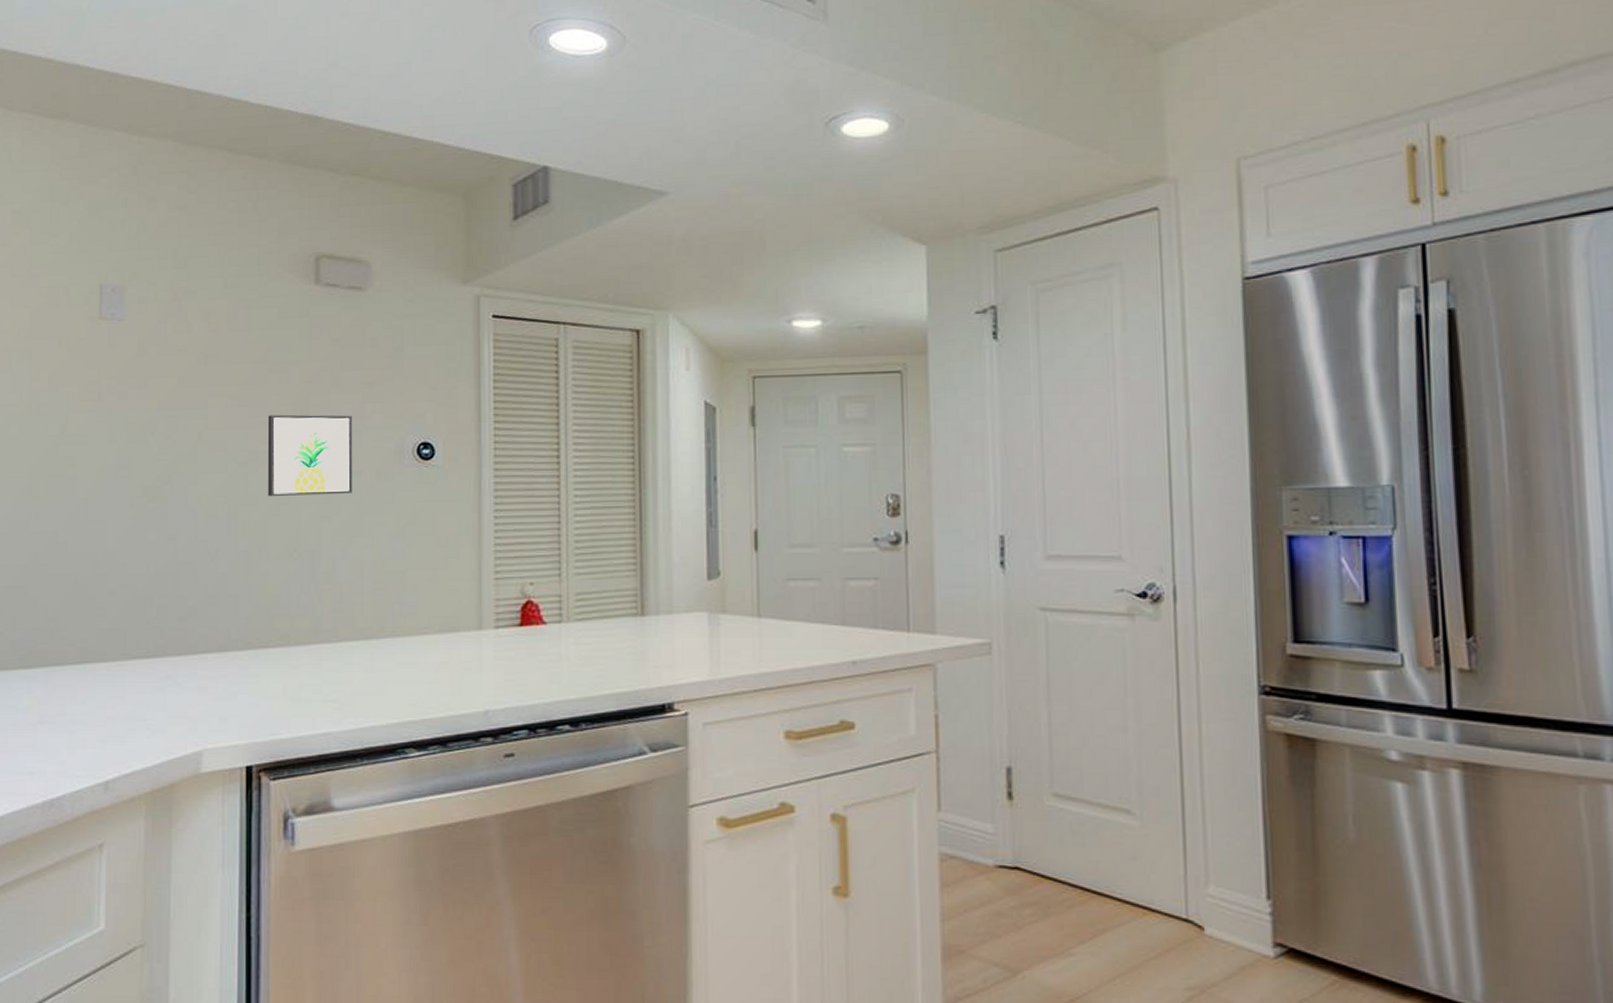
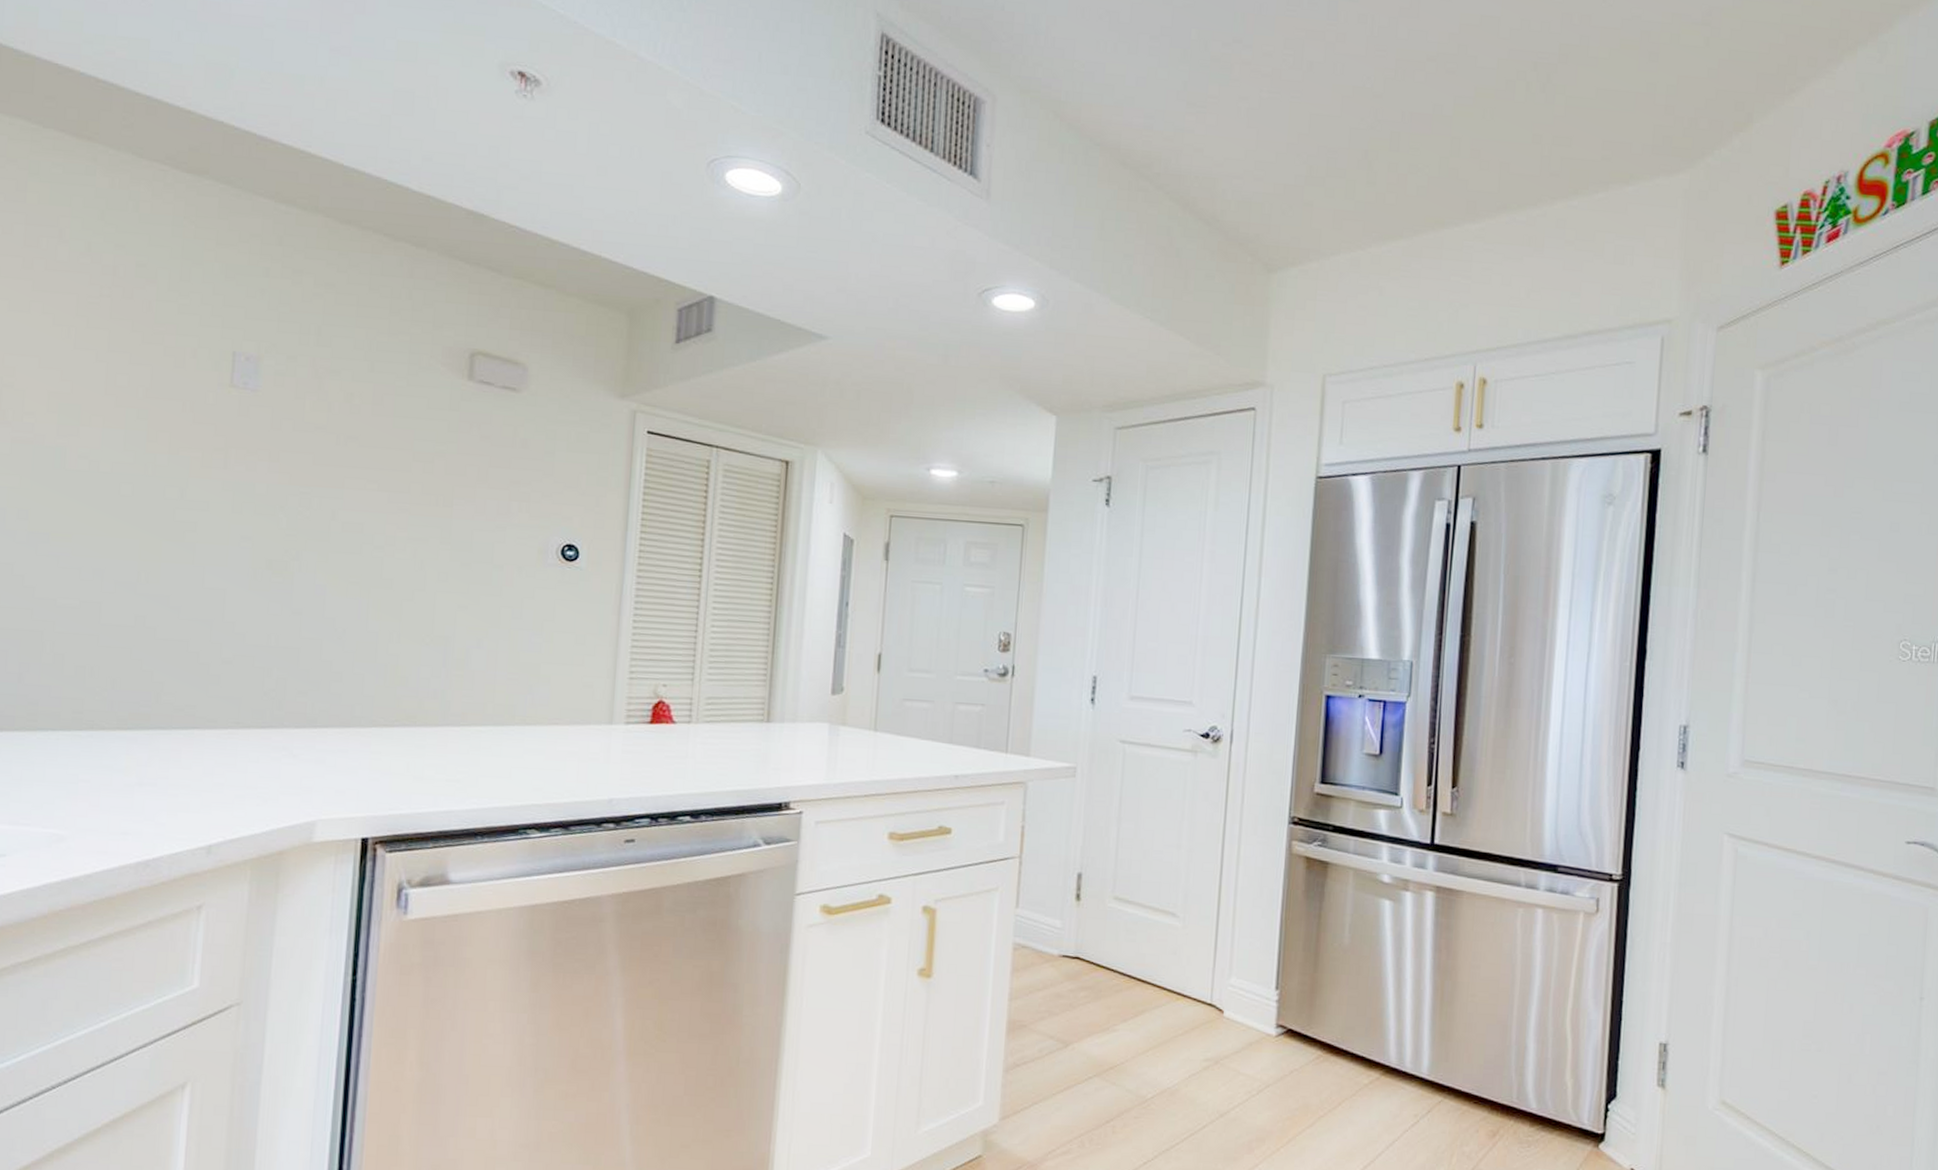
wall art: present [267,414,353,497] -> none [403,502,498,586]

